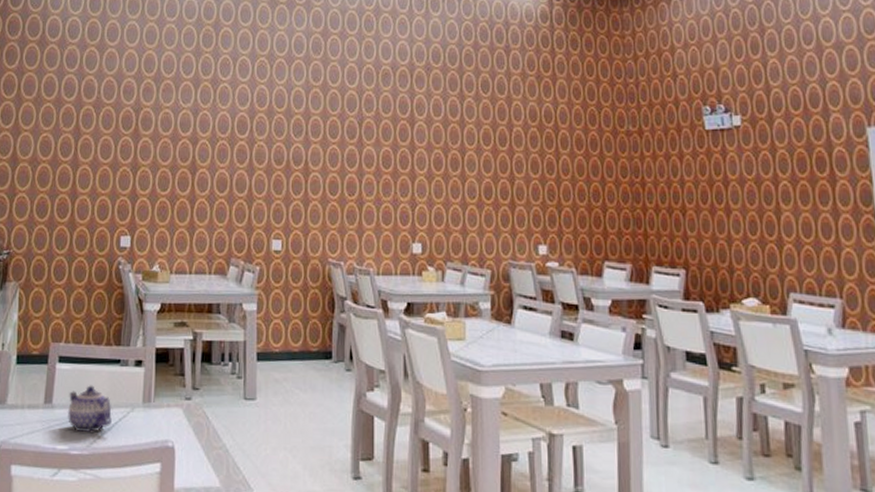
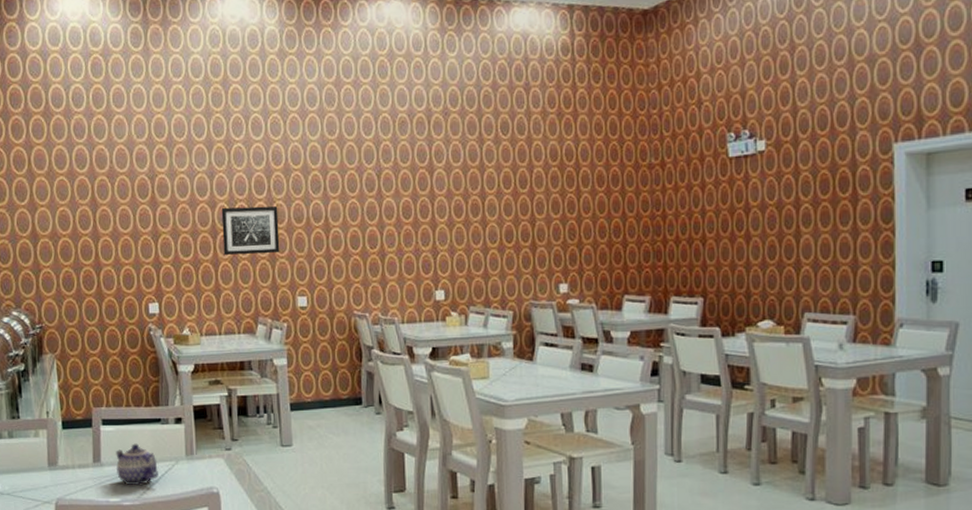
wall art: none [201,144,259,194] -> present [221,206,280,255]

